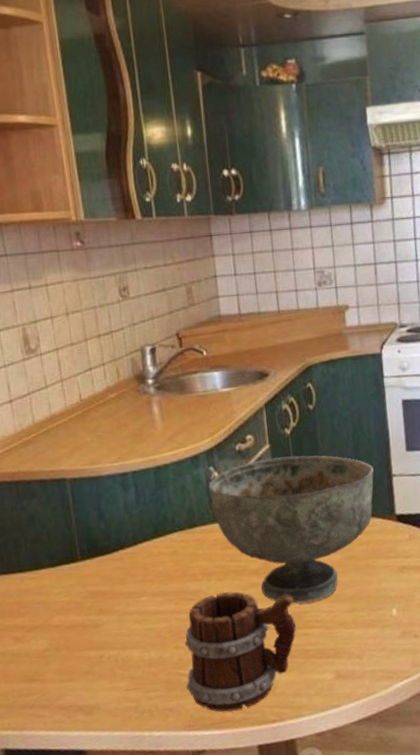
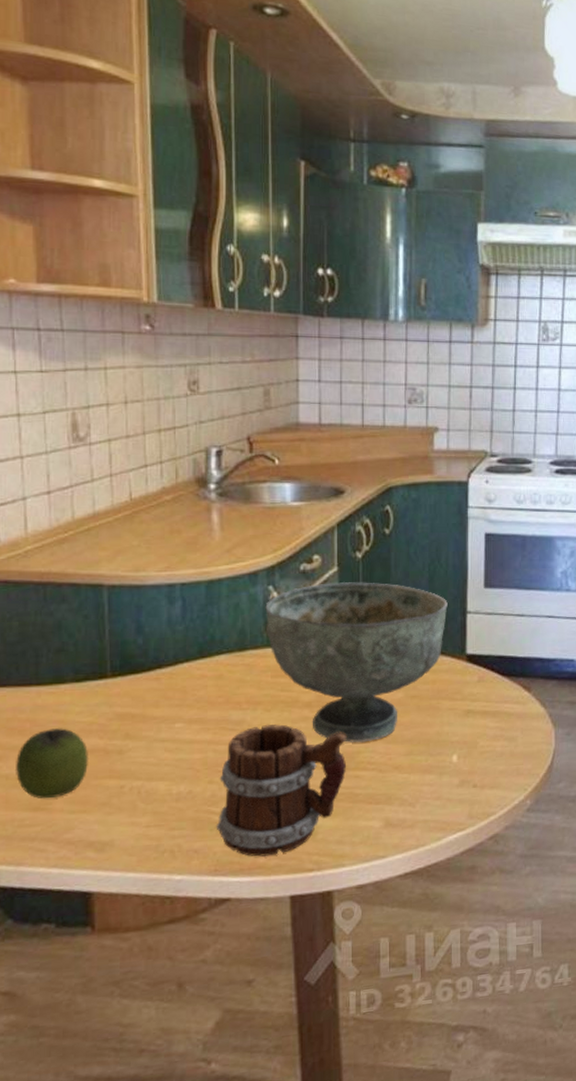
apple: none [9,608,71,671] -> present [14,728,89,799]

